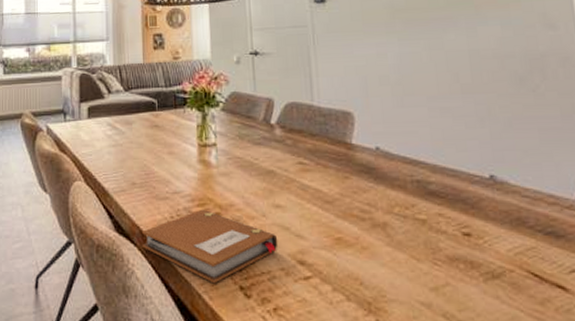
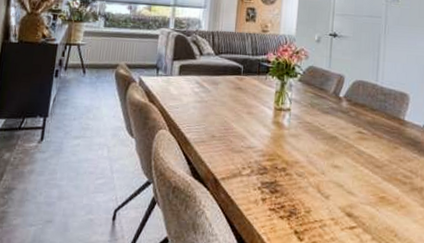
notebook: present [142,210,278,284] -> none [215,164,332,227]

